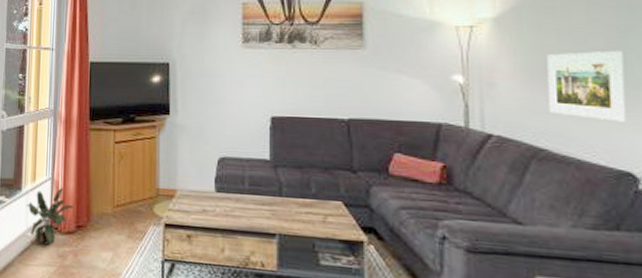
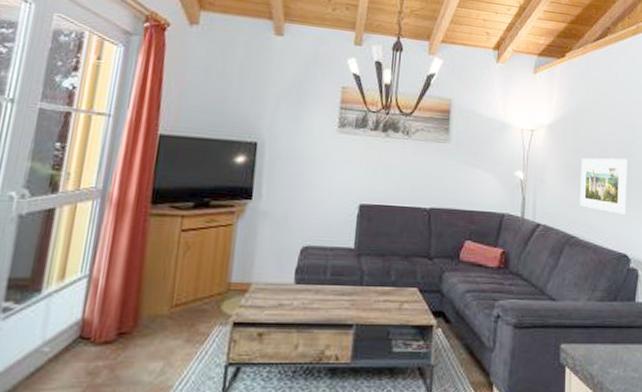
potted plant: present [26,188,74,246] -> none [45,287,117,361]

